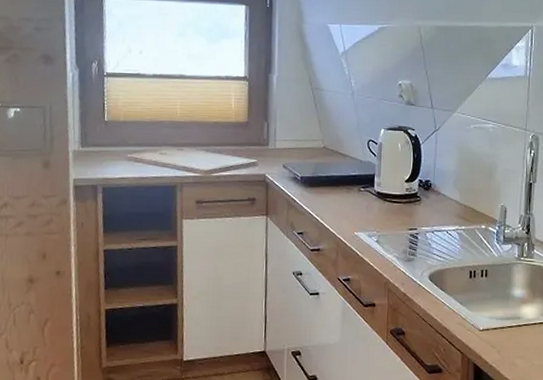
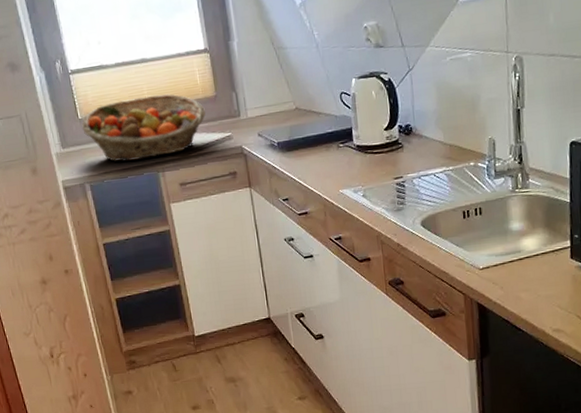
fruit basket: none [105,110,235,171] -> present [81,93,206,162]

